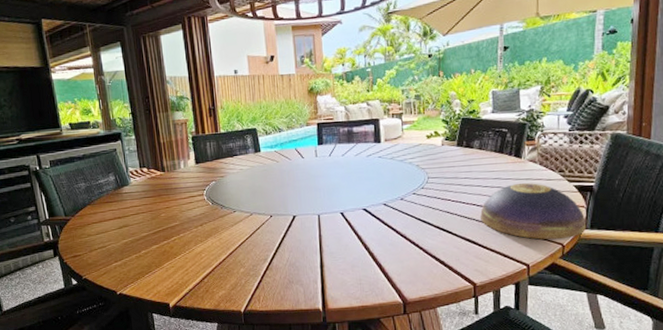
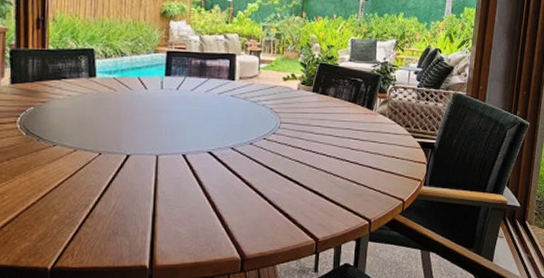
decorative bowl: present [480,183,587,240] -> none [329,136,426,195]

